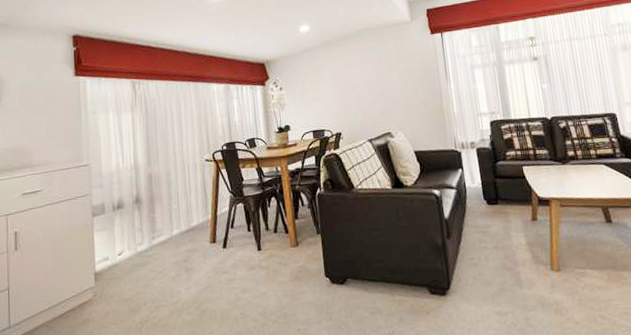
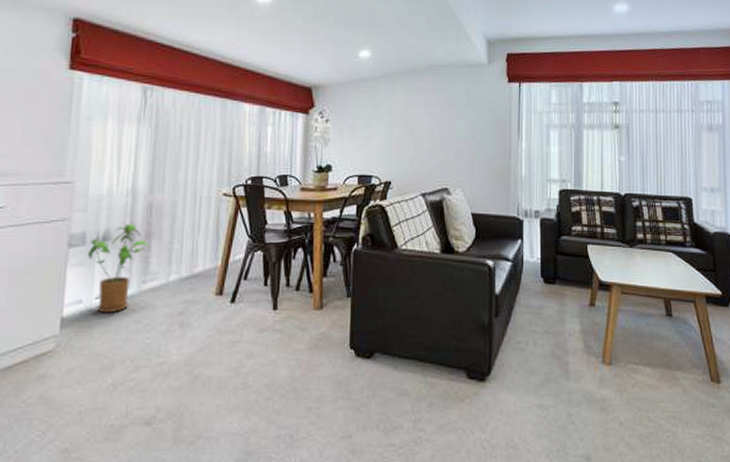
house plant: none [107,193,154,266] -> present [87,224,150,312]

